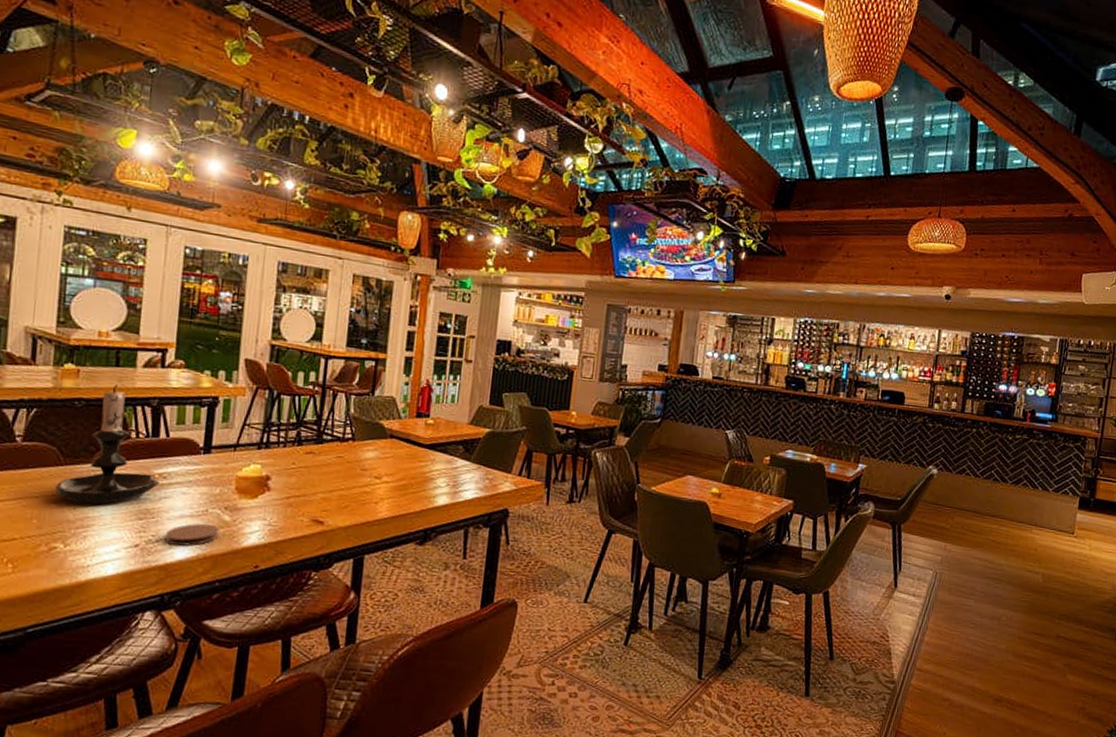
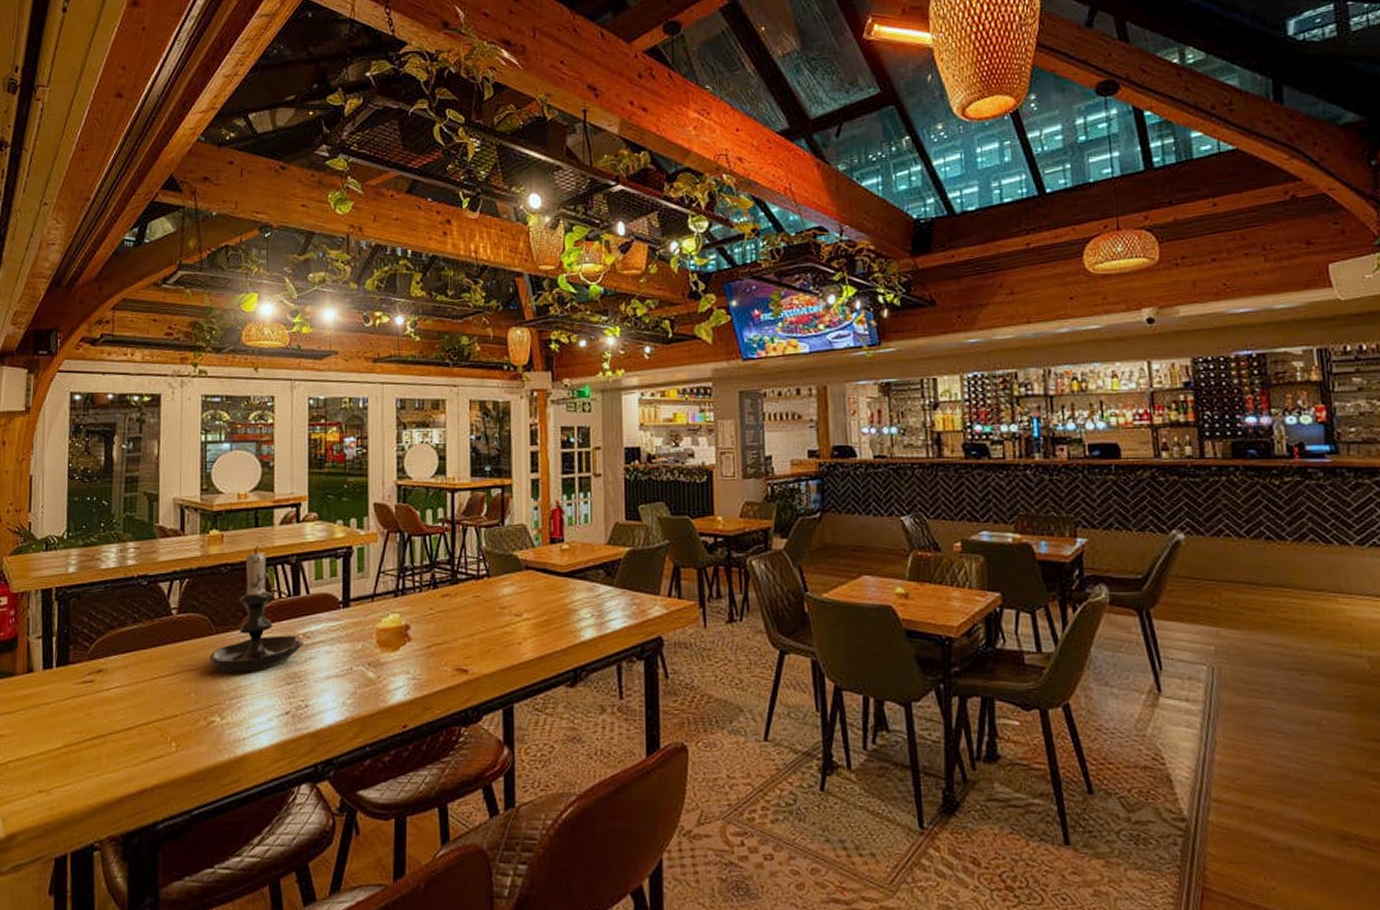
coaster: present [165,523,220,546] -> none [314,683,365,709]

